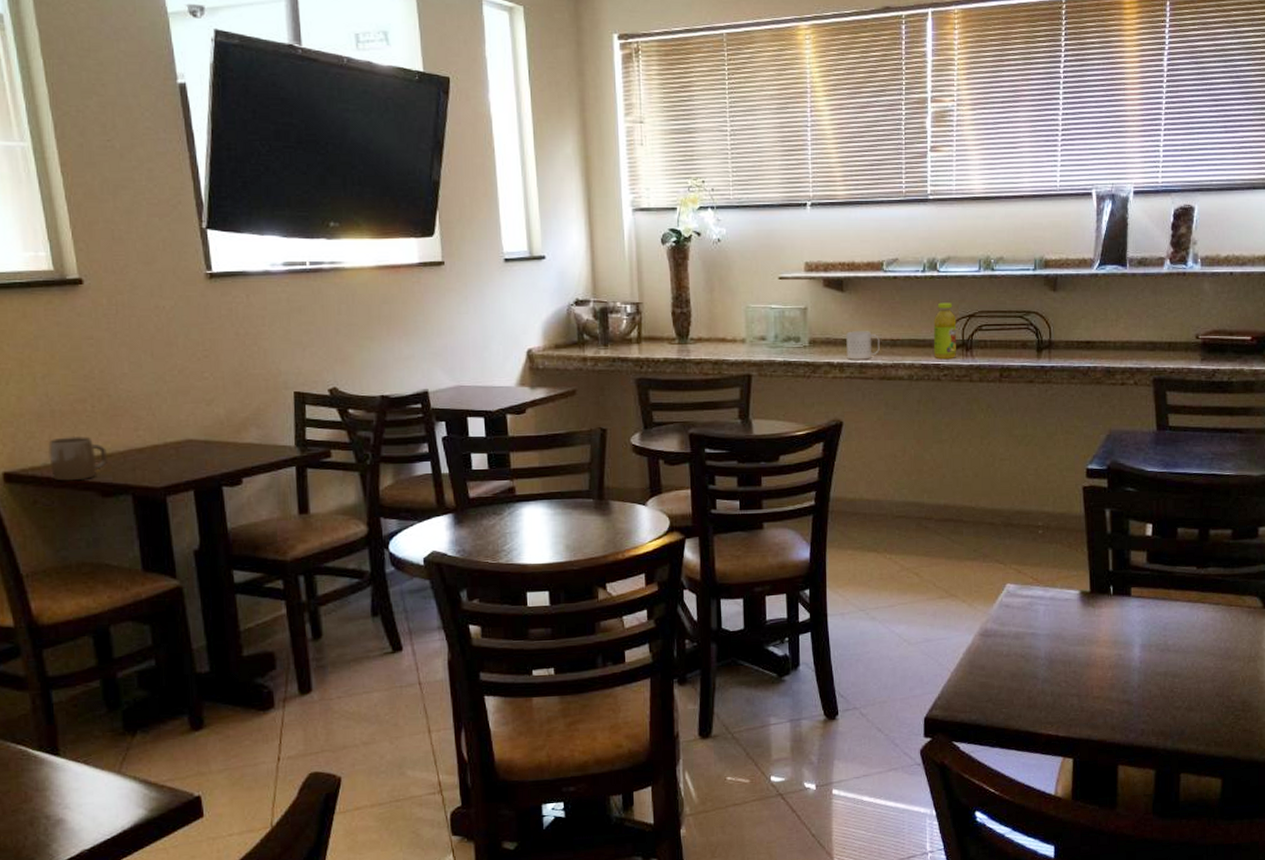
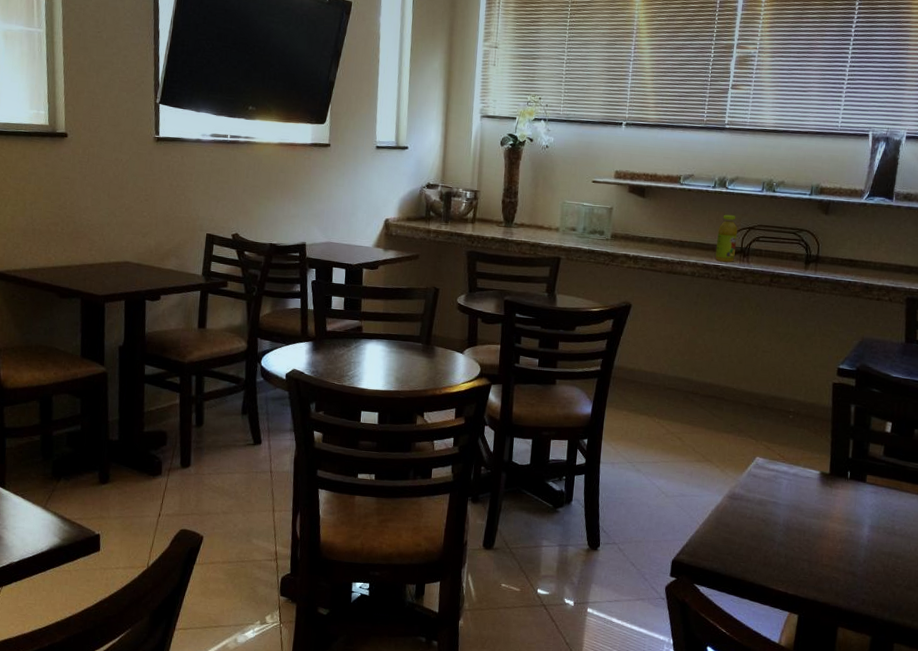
mug: present [47,435,107,481] -> none [26,249,68,283]
mug: present [846,331,880,360] -> none [641,230,671,256]

